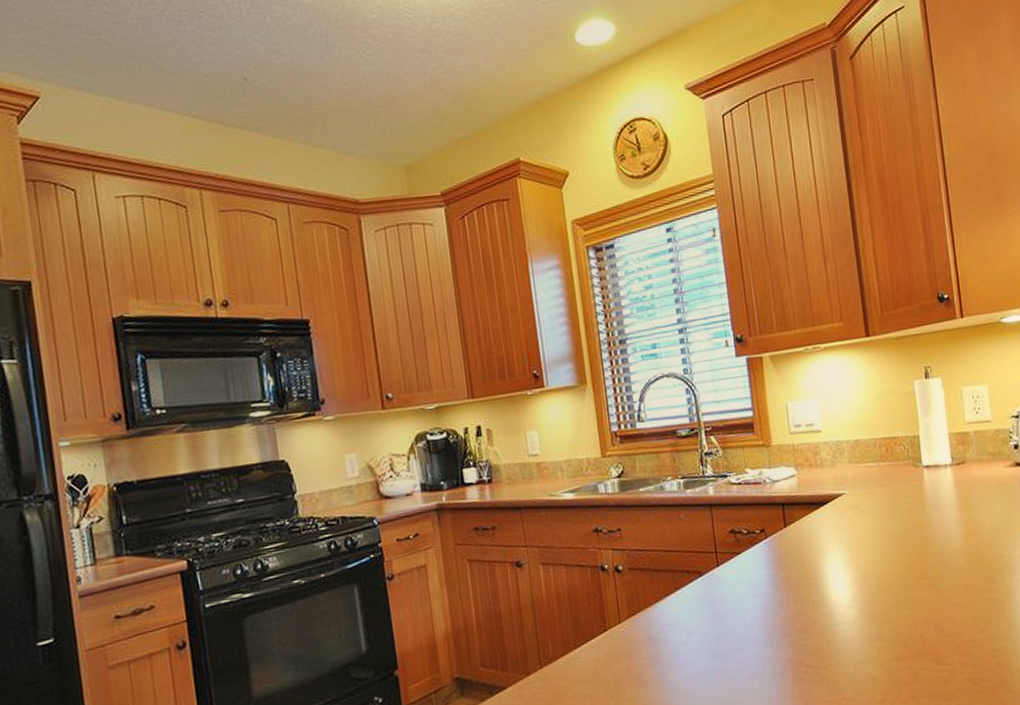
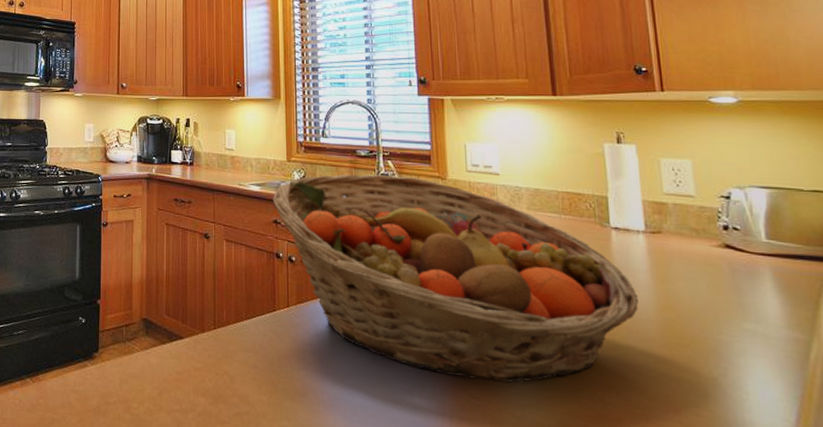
fruit basket: none [589,450,949,654] -> present [272,174,639,383]

